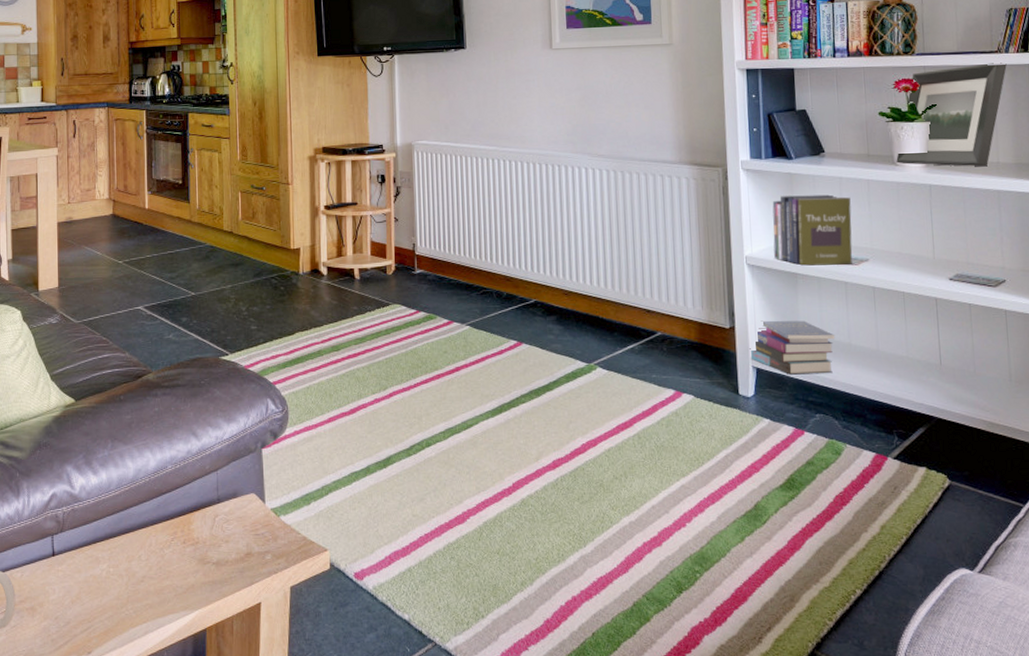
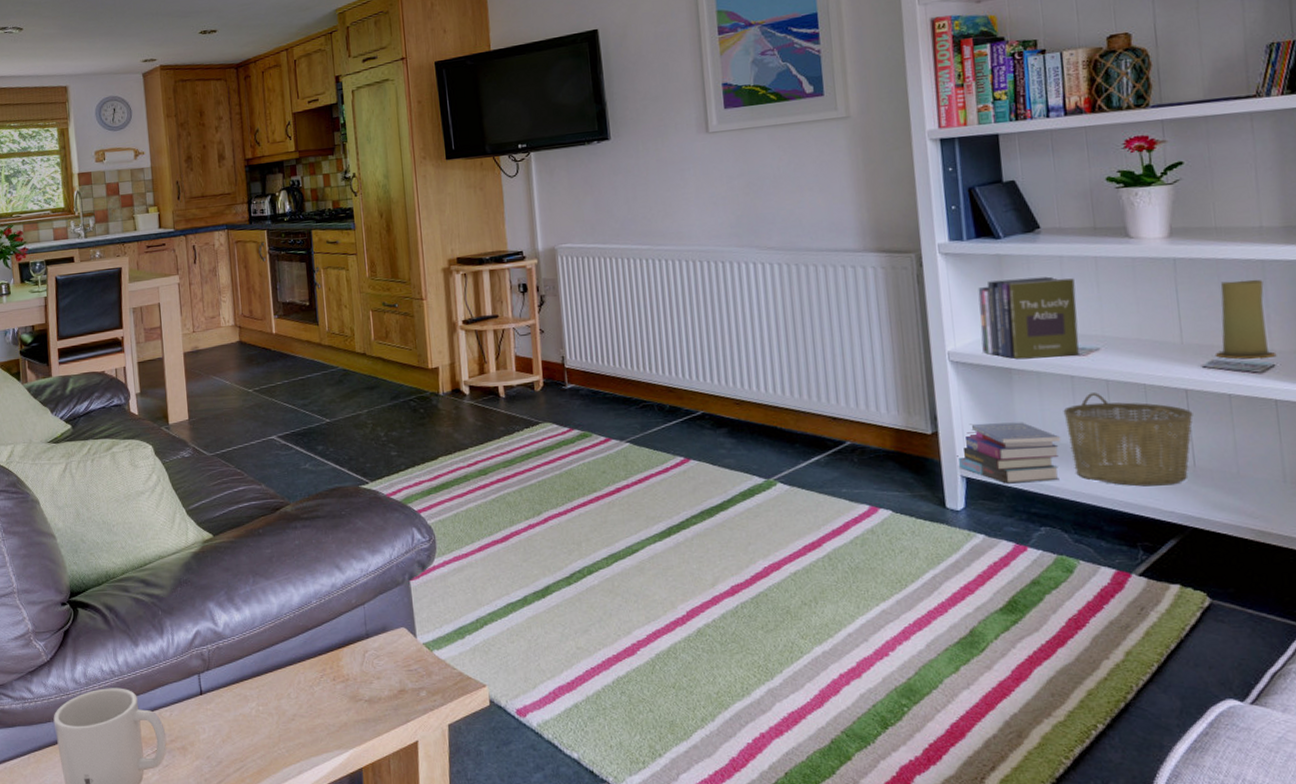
basket: none [838,298,941,381] -> present [1063,392,1193,486]
picture frame: present [896,62,1007,167] -> none [1130,108,1269,237]
candle: none [960,206,1007,274] -> present [1216,279,1277,359]

